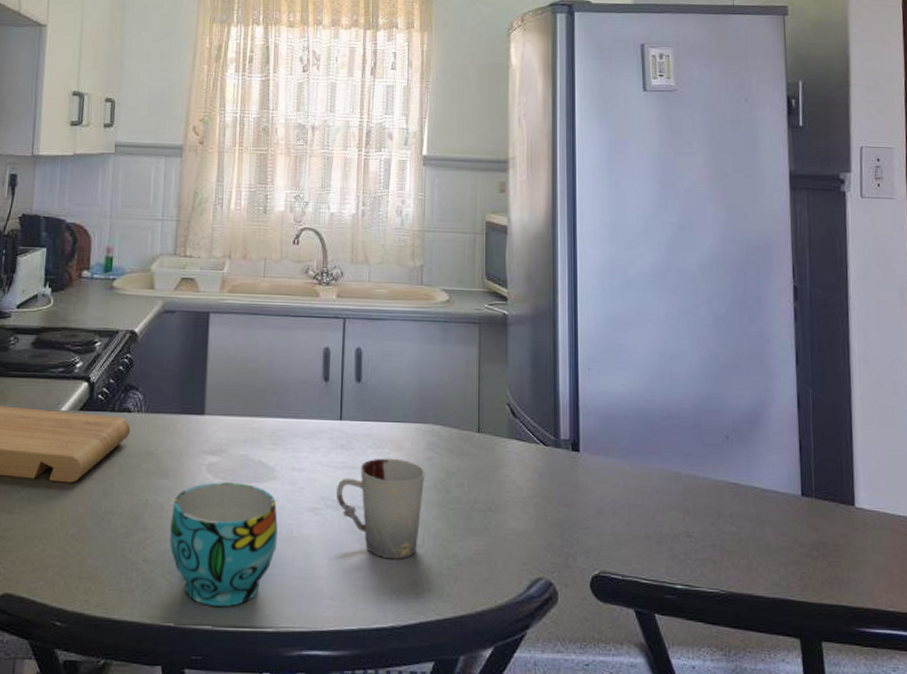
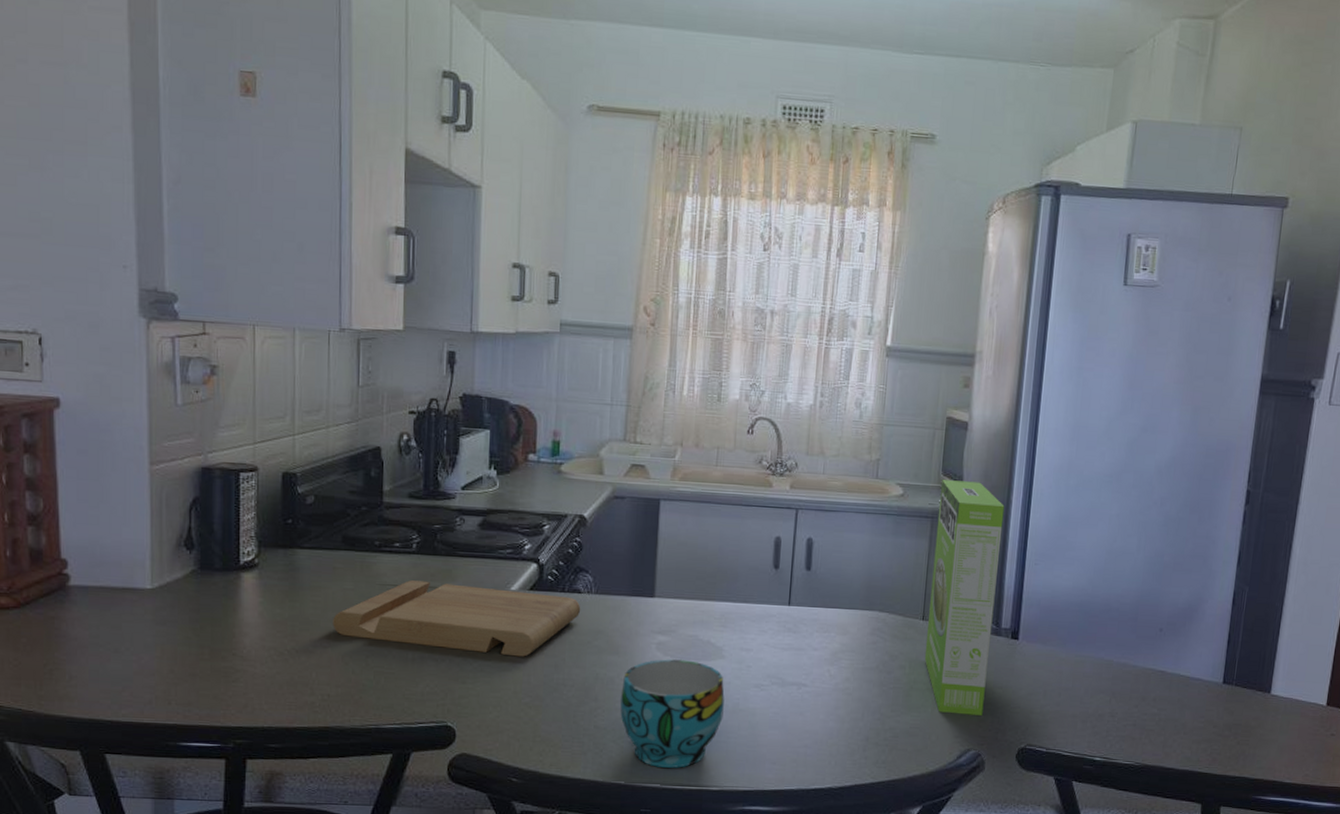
cup: present [335,458,425,559] -> none [781,641,869,731]
cake mix box: none [483,284,551,538] -> present [924,480,1005,715]

